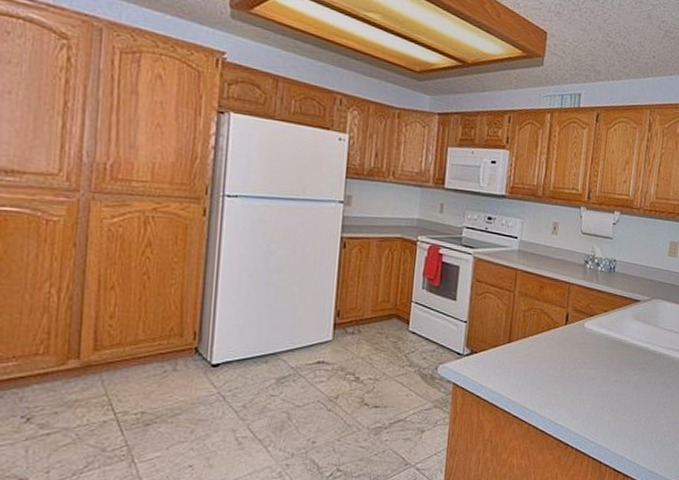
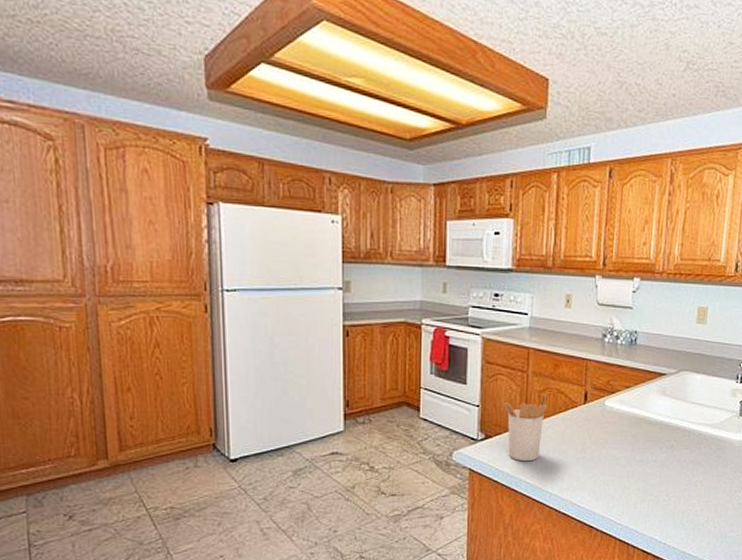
utensil holder: none [489,313,532,378] -> present [502,393,548,462]

